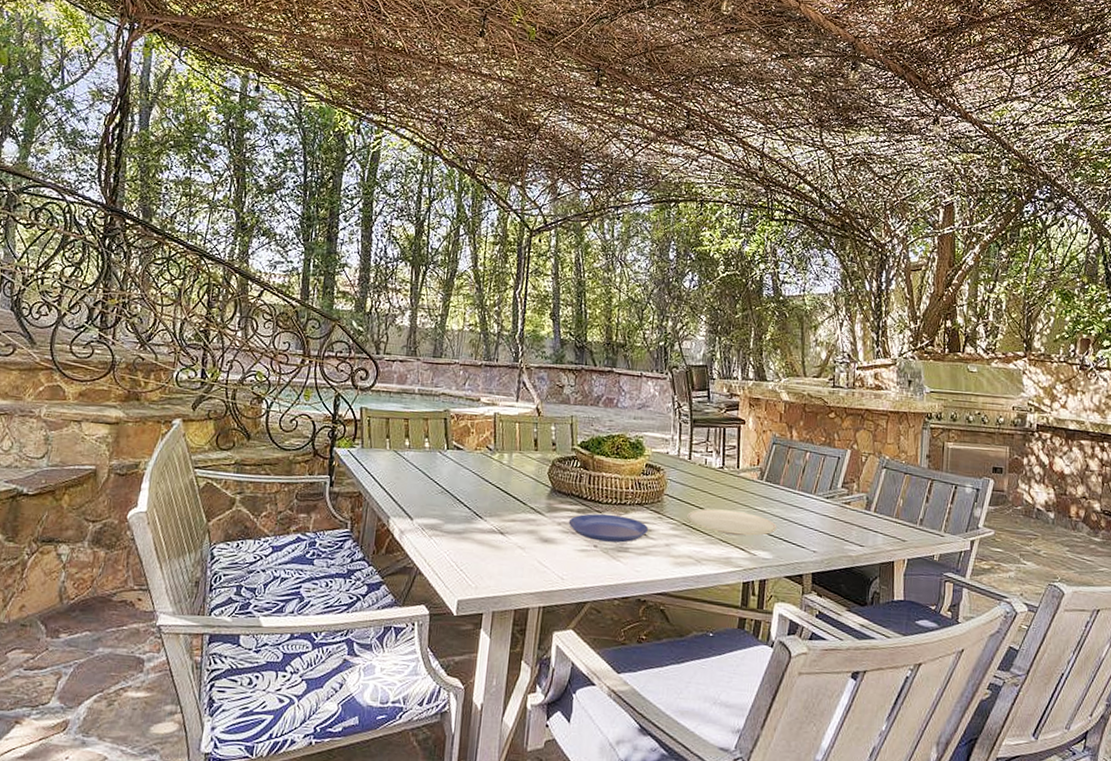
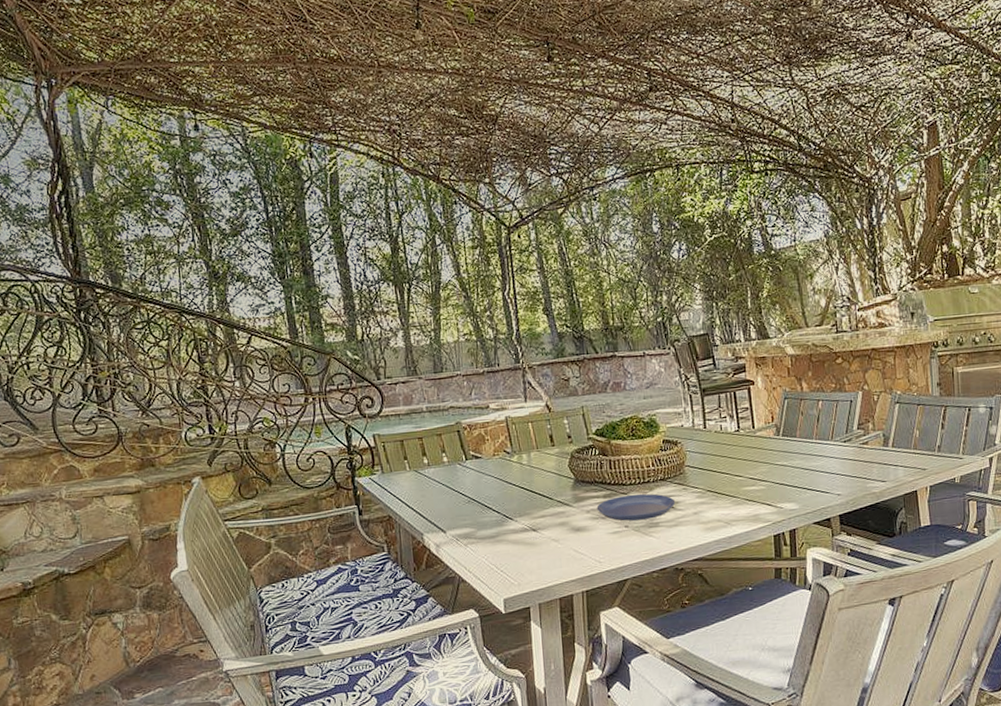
plate: present [687,508,777,536] -> none [711,469,800,493]

